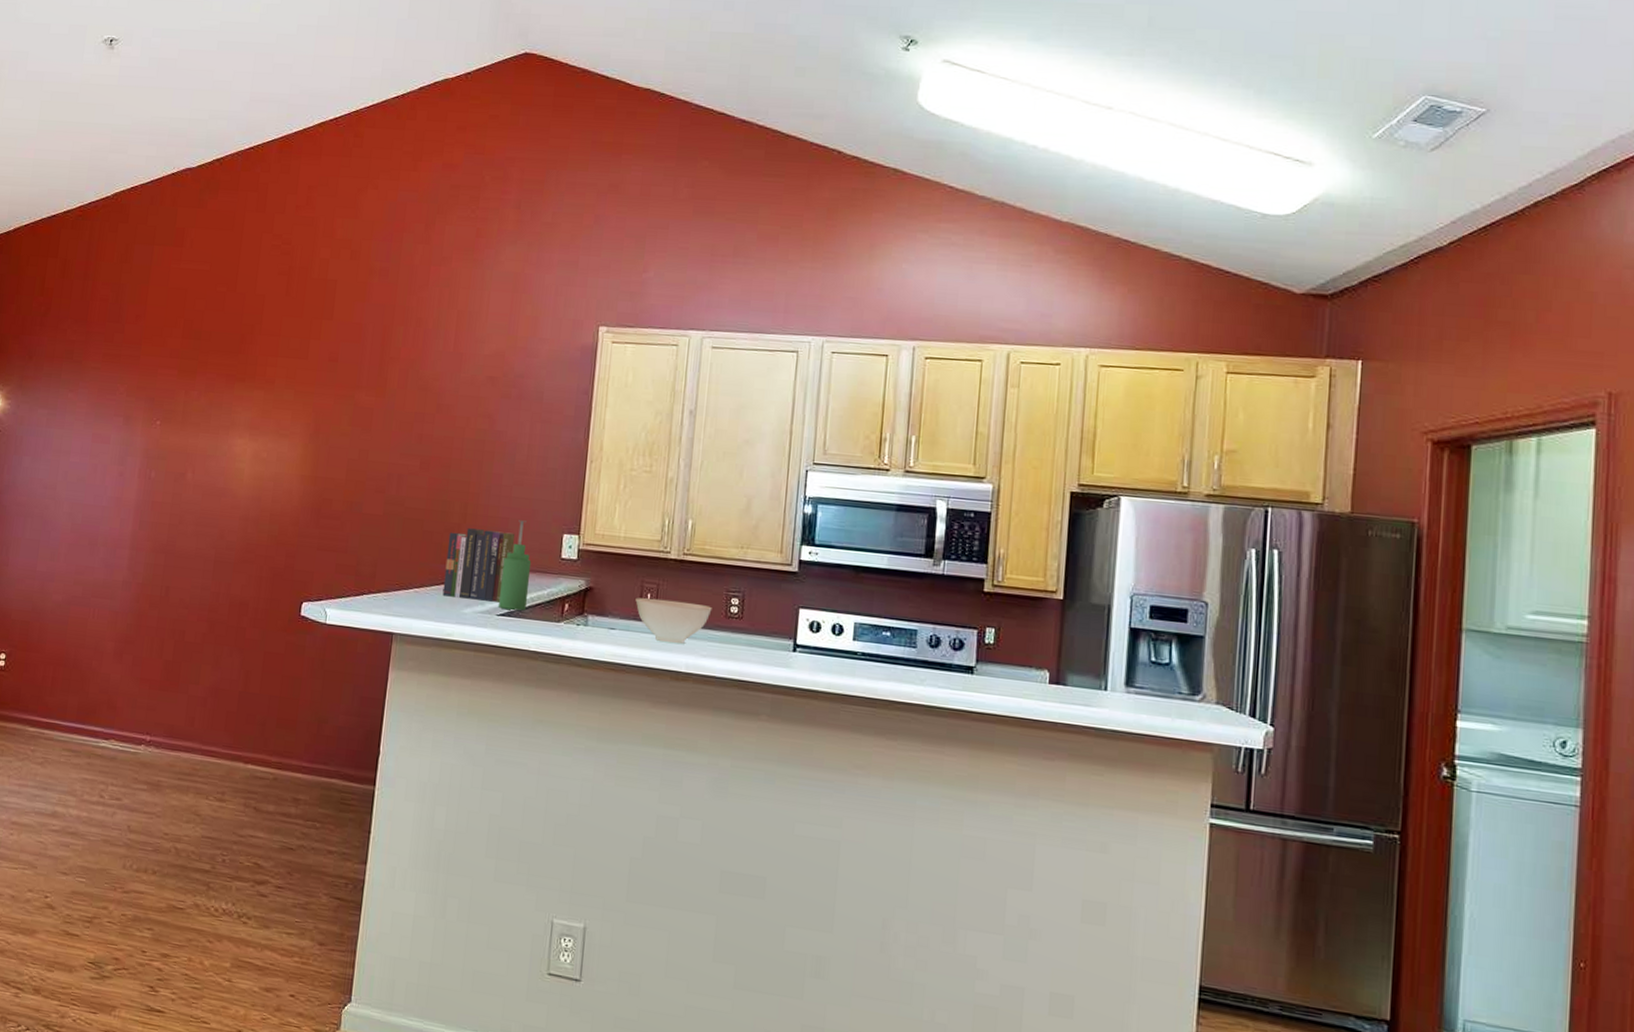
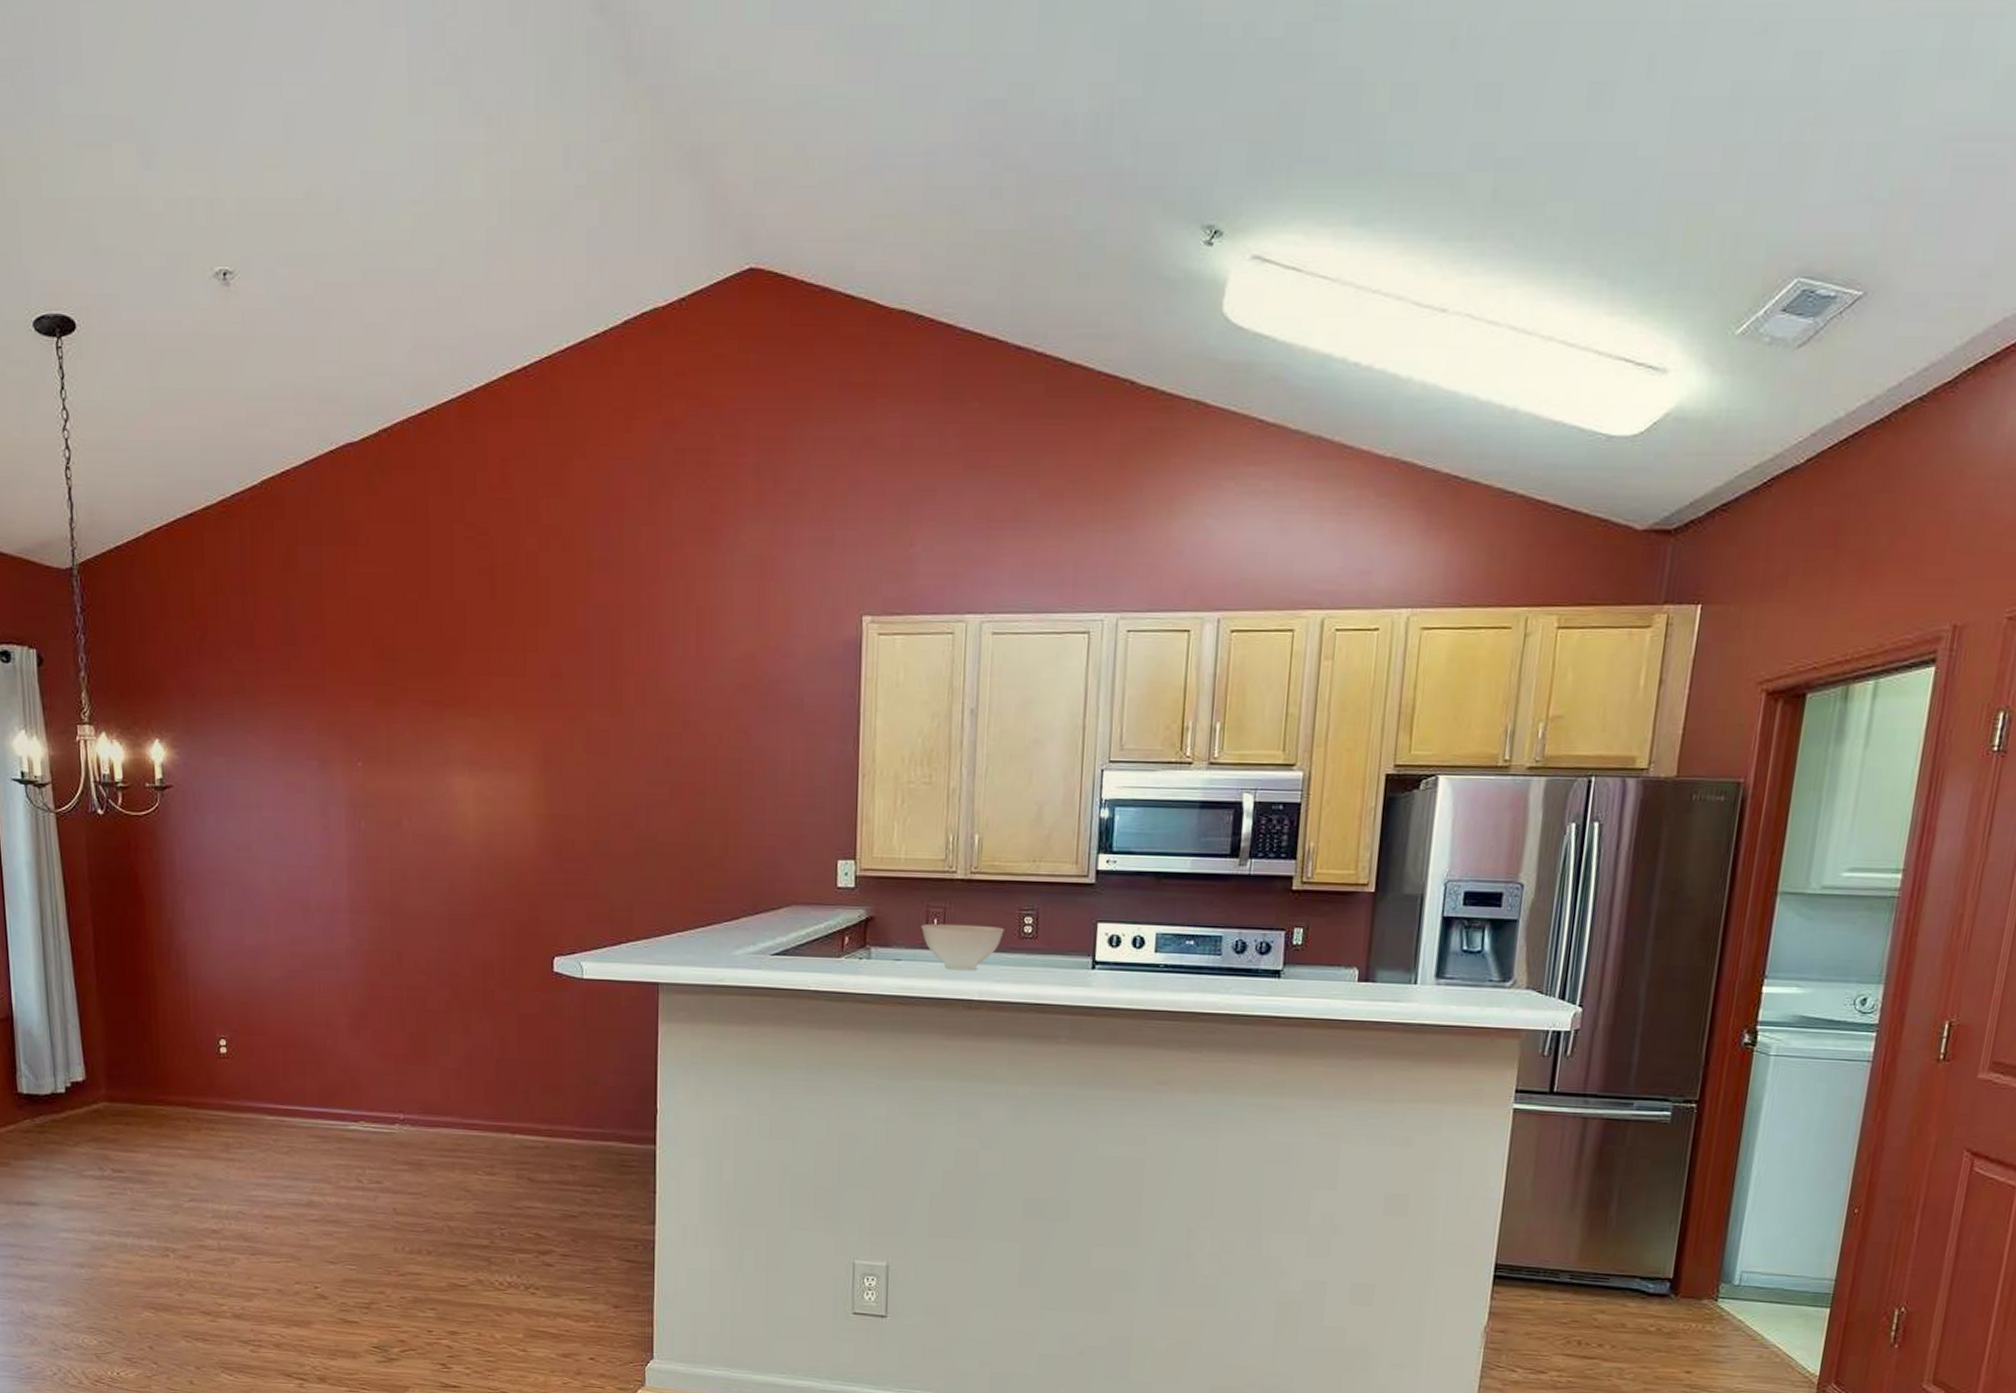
books: present [442,528,515,604] -> none [709,861,783,942]
soap dispenser: present [499,520,532,611] -> none [772,848,805,948]

